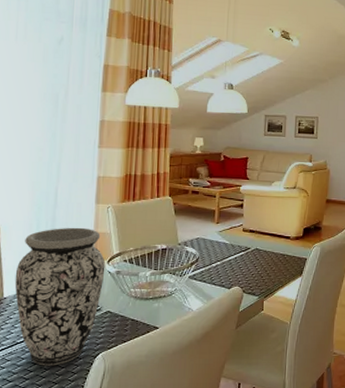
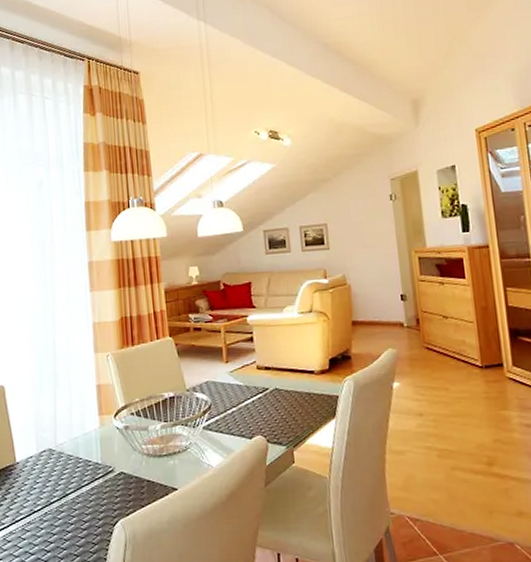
vase: present [14,227,106,366] -> none [24,380,113,537]

